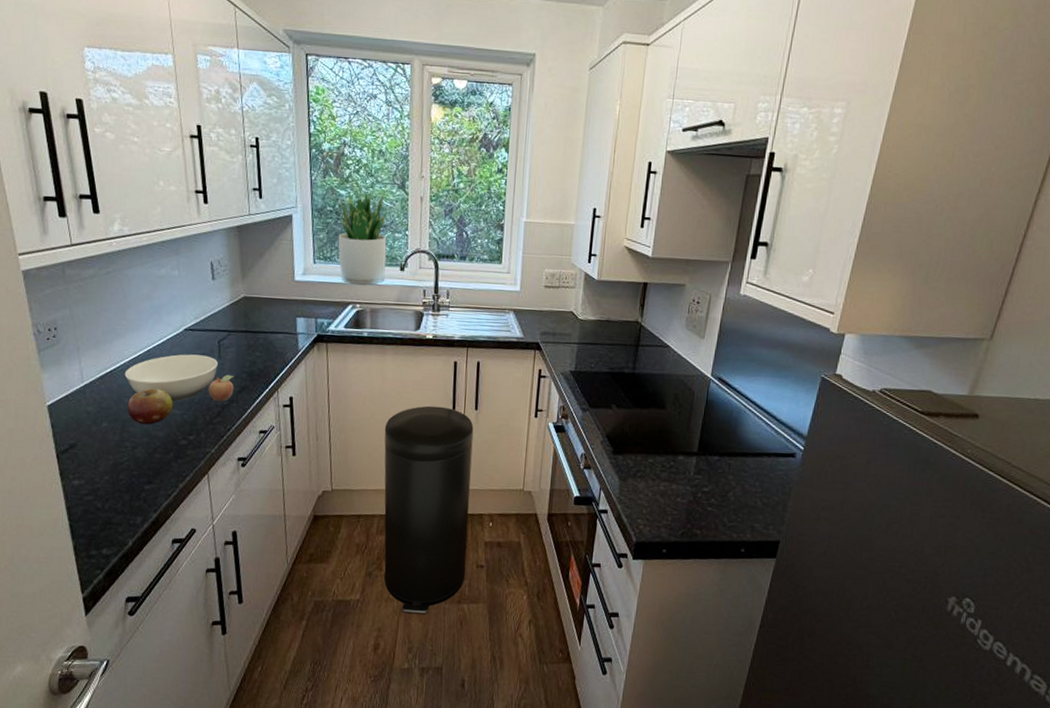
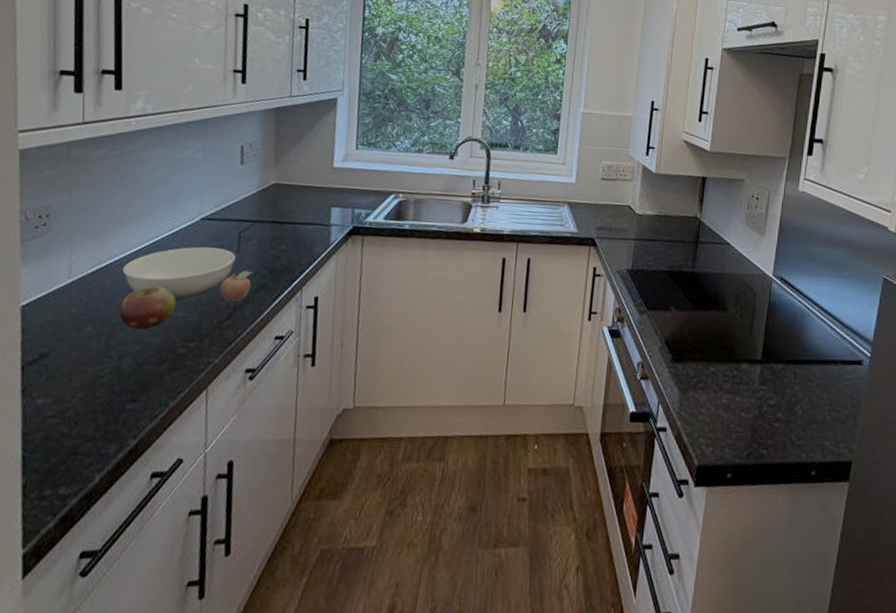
planter: present [338,189,388,285] -> none [384,75,440,174]
pedal bin: present [384,405,474,615] -> none [407,307,521,563]

